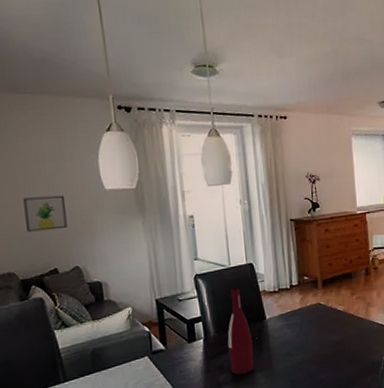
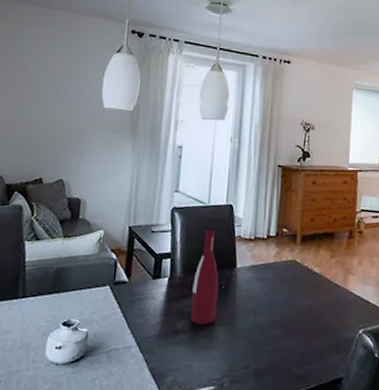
wall art: present [23,195,67,232] -> none [23,105,64,140]

